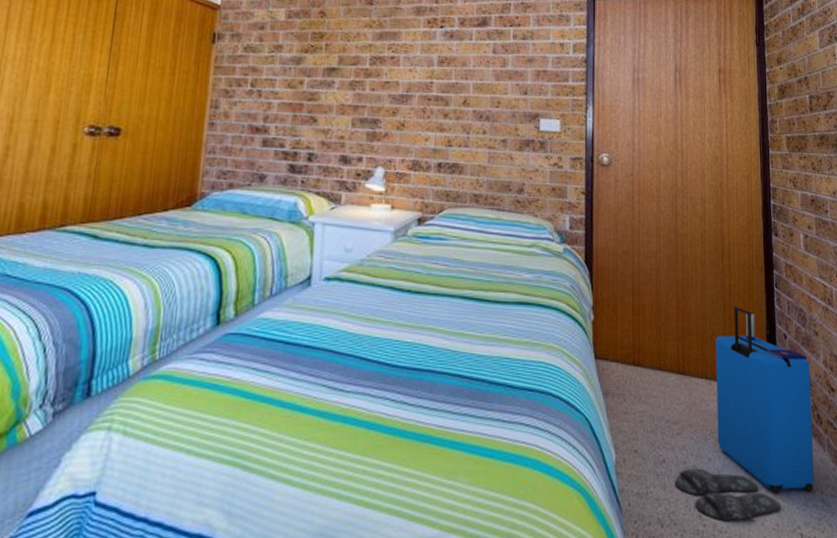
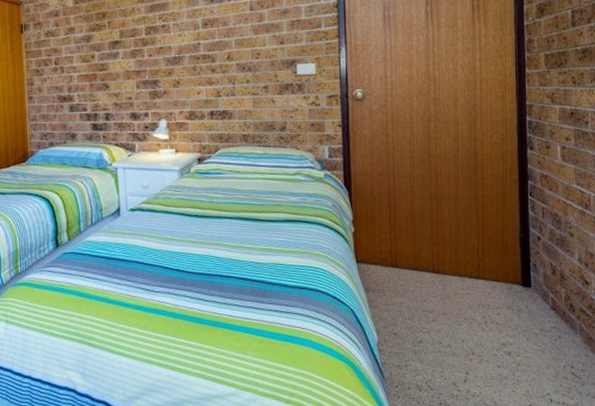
slippers: present [675,468,781,523] -> none [431,347,531,389]
suitcase: present [716,307,814,494] -> none [469,215,565,368]

